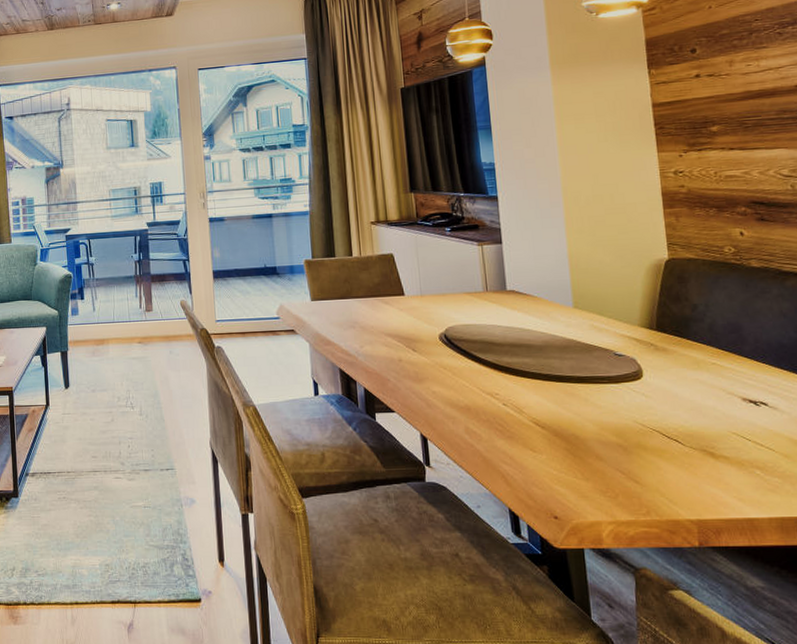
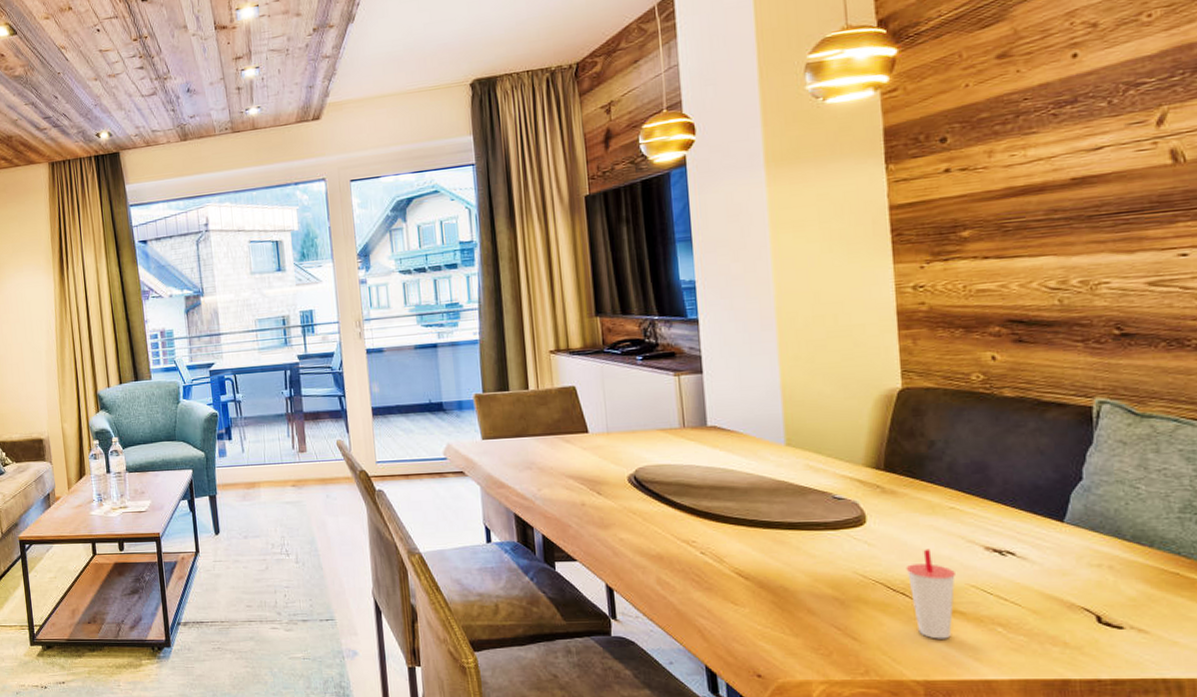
cup: none [677,400,719,482] -> present [906,549,955,639]

